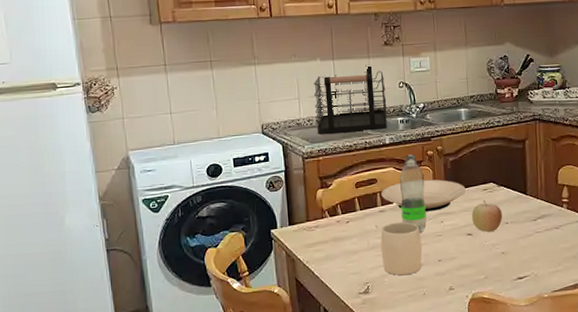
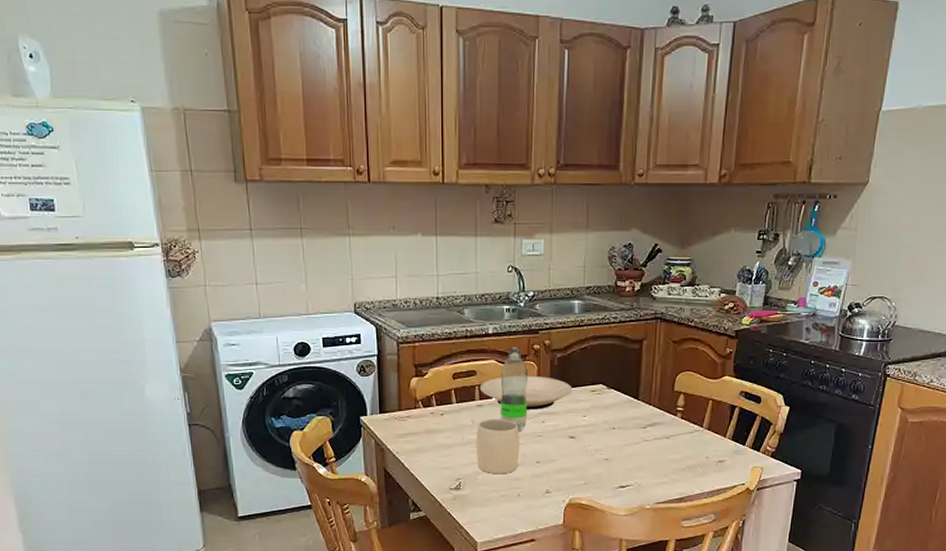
dish rack: present [314,66,388,134] -> none [413,245,493,318]
fruit: present [471,200,503,232] -> none [575,402,610,436]

